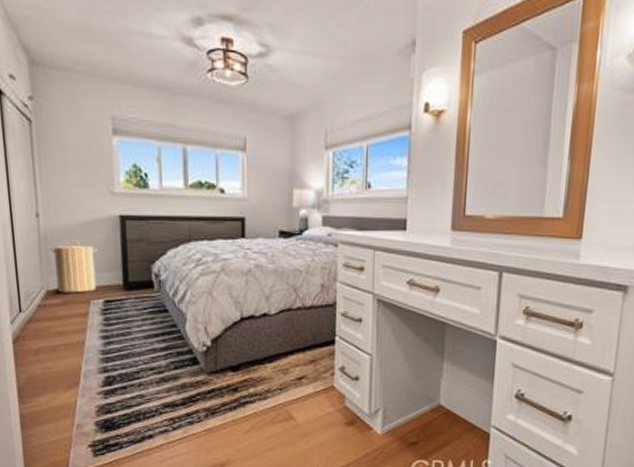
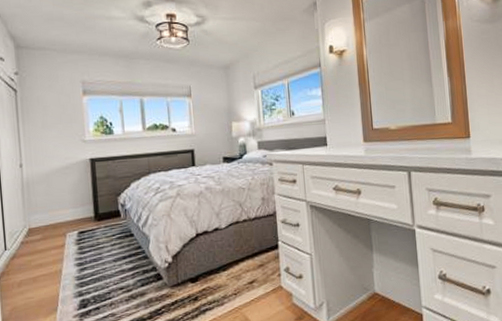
laundry hamper: present [49,240,98,293] -> none [31,183,73,230]

